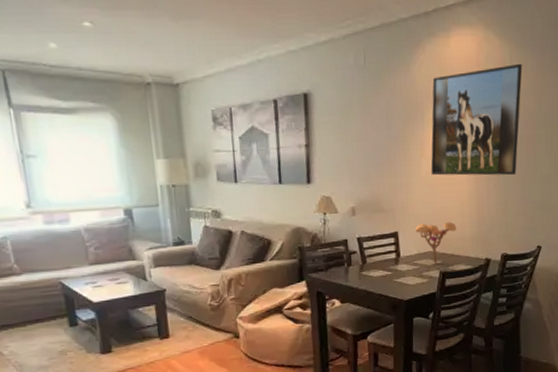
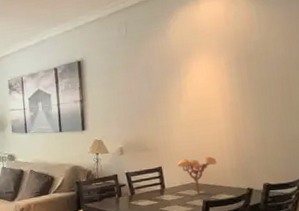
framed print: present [430,63,523,176] -> none [186,17,272,118]

